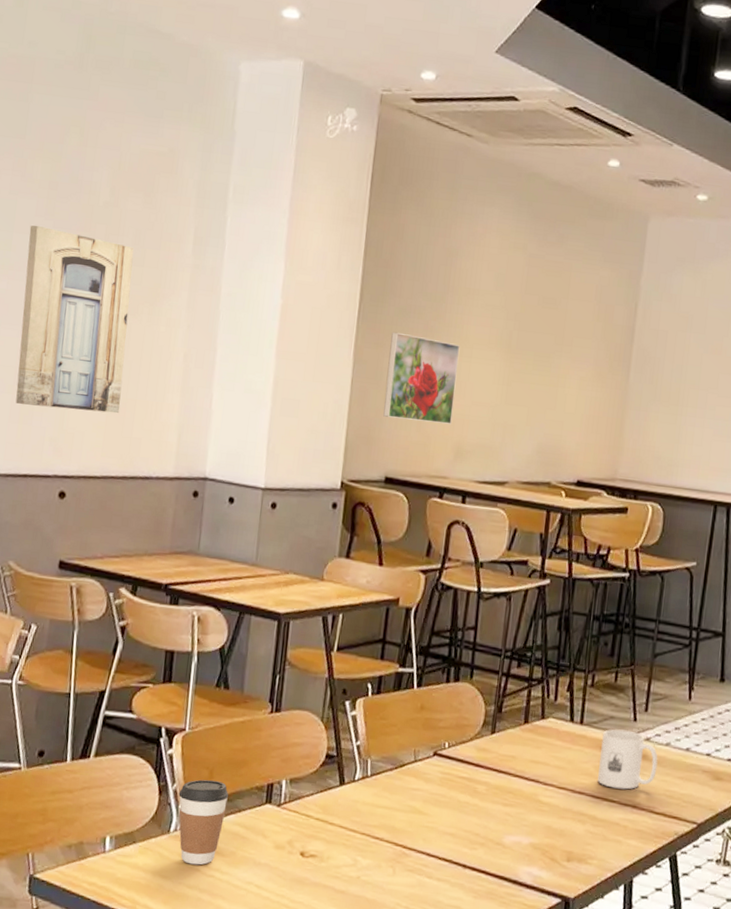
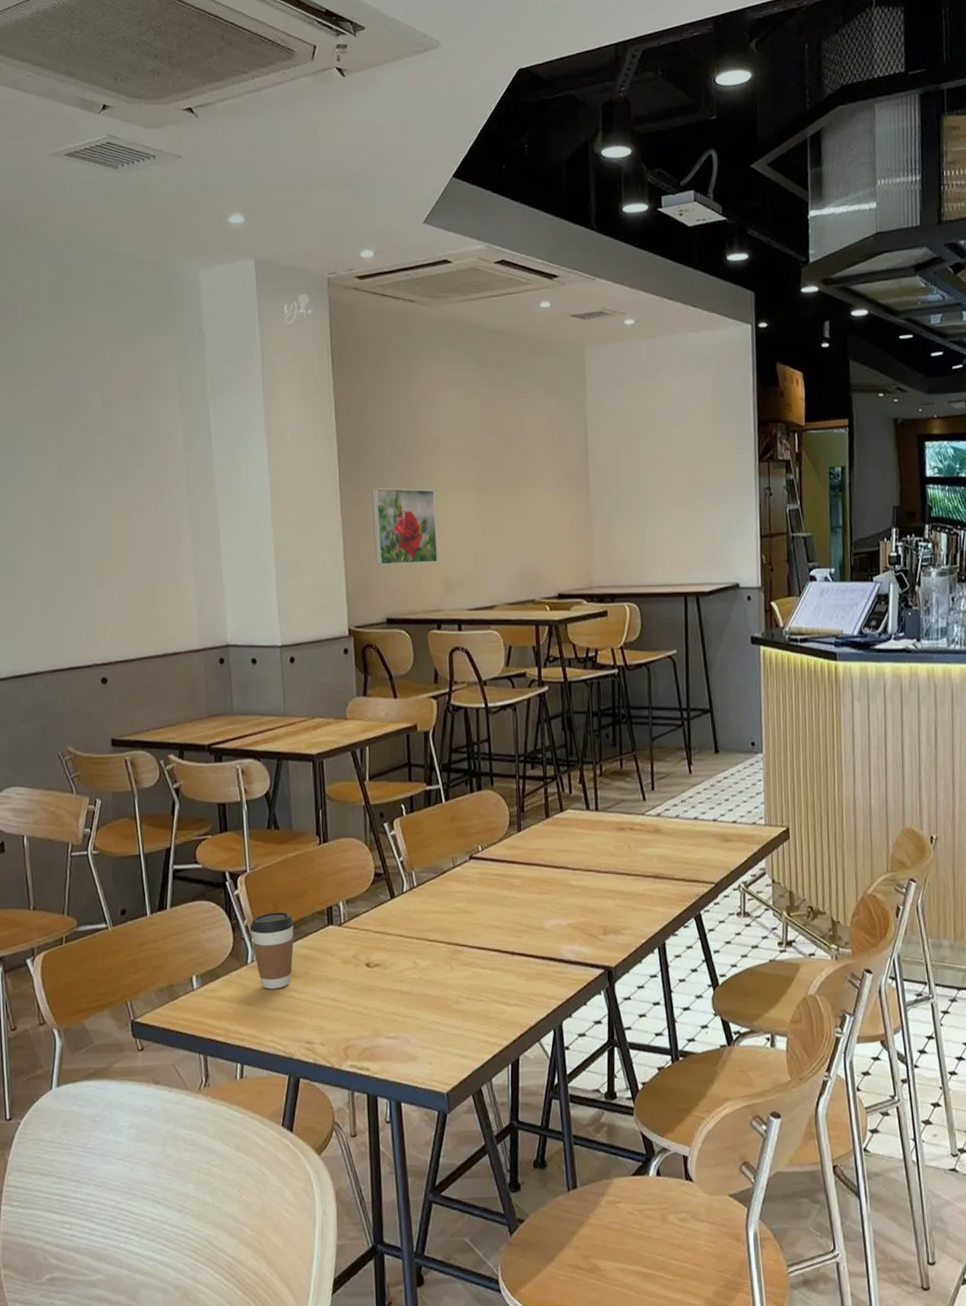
wall art: present [15,225,134,414] -> none [37,445,143,607]
mug: present [597,729,658,790] -> none [617,809,671,863]

